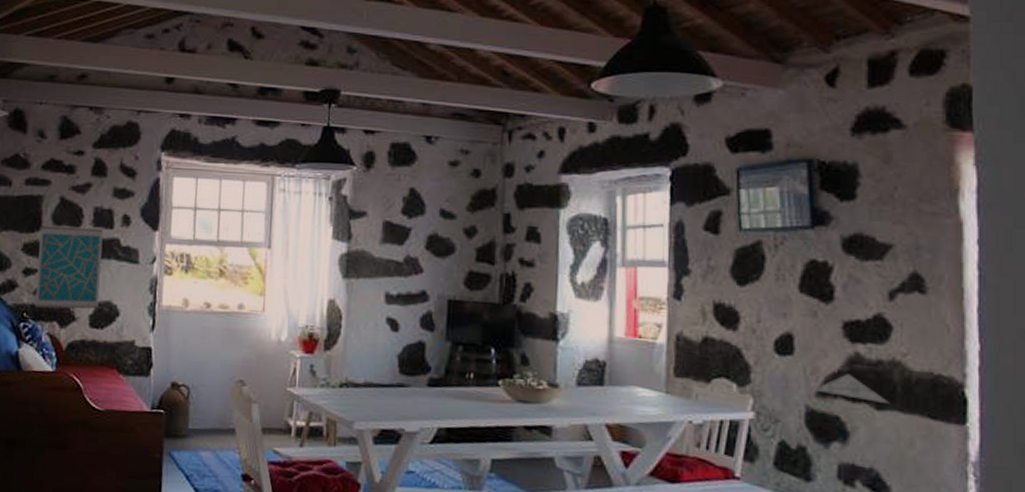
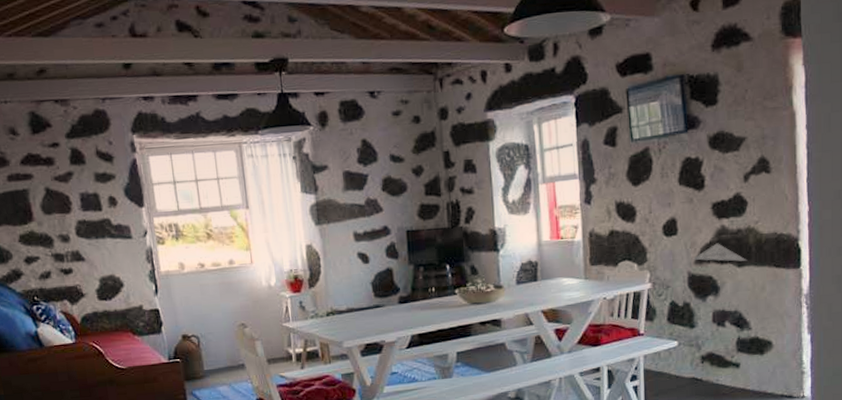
wall art: present [35,225,104,310] -> none [32,212,103,291]

